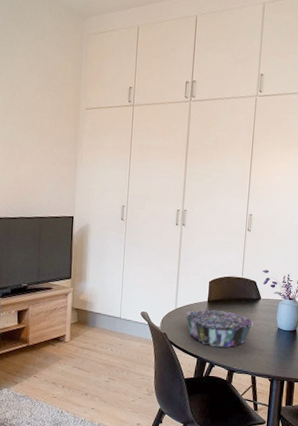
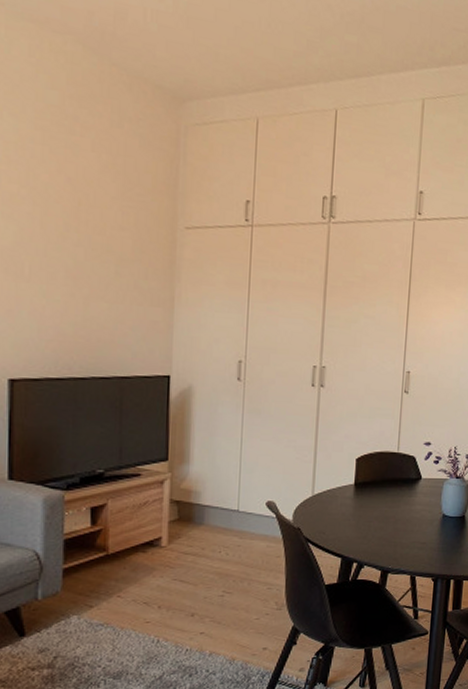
decorative bowl: present [184,309,254,348] -> none [324,494,413,543]

